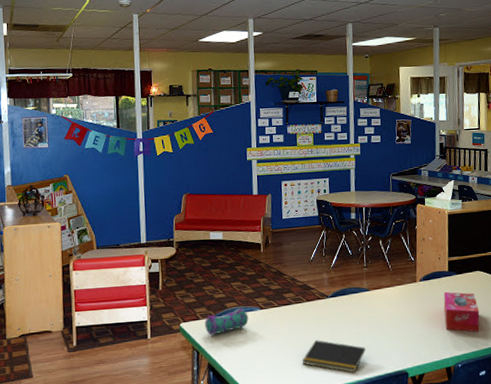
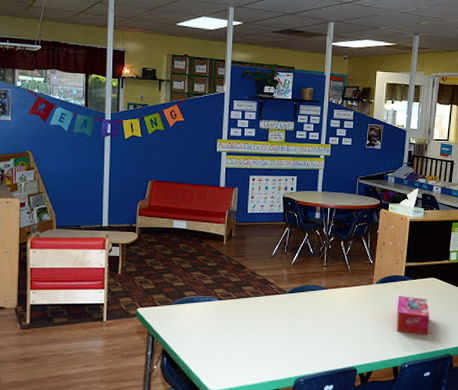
pencil case: present [205,308,249,336] -> none [162,297,206,322]
notepad: present [302,340,366,373] -> none [255,333,318,367]

